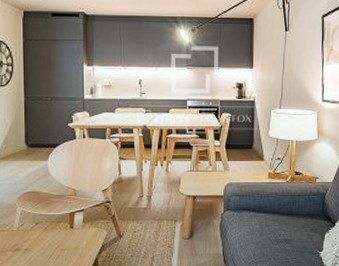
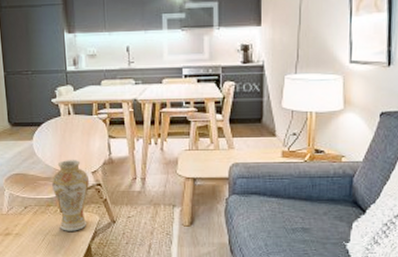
vase: none [64,179,99,246] -> present [52,160,89,231]

